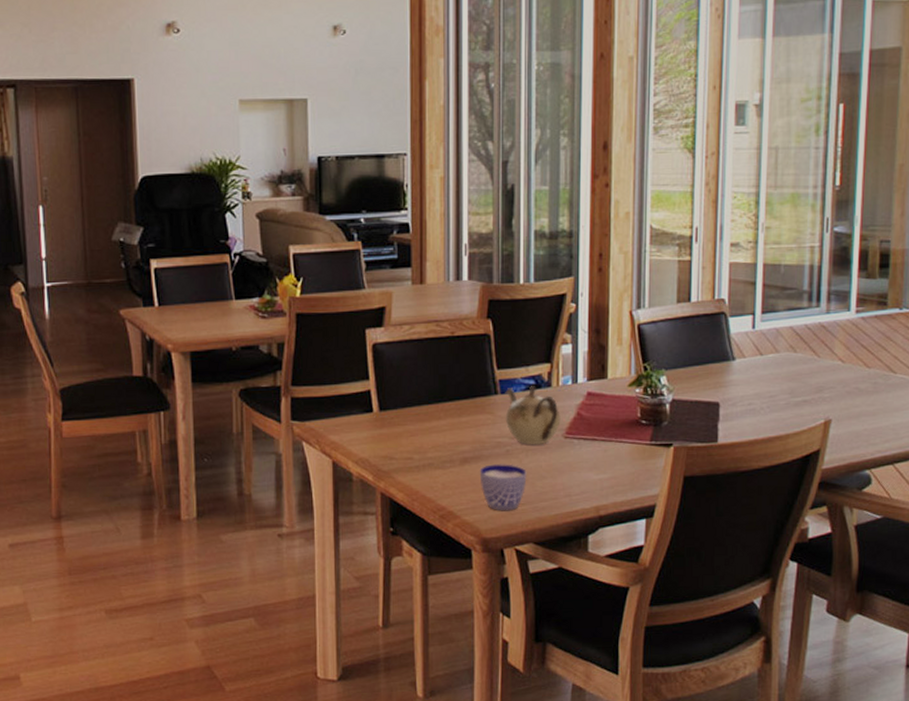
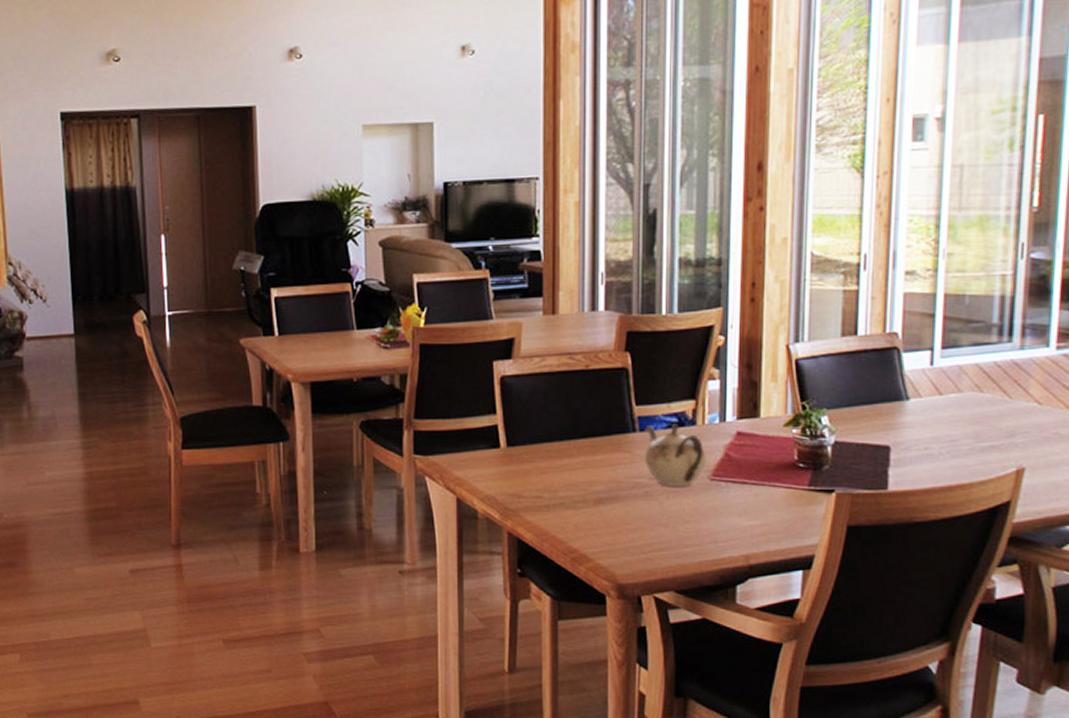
cup: present [479,464,527,511] -> none [615,506,668,556]

